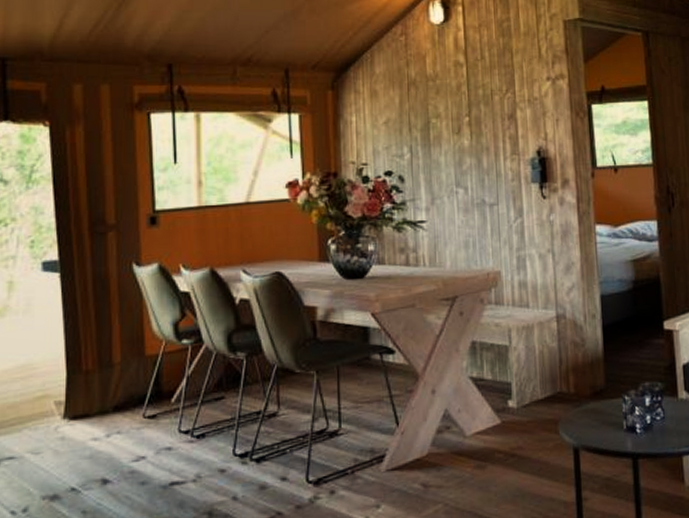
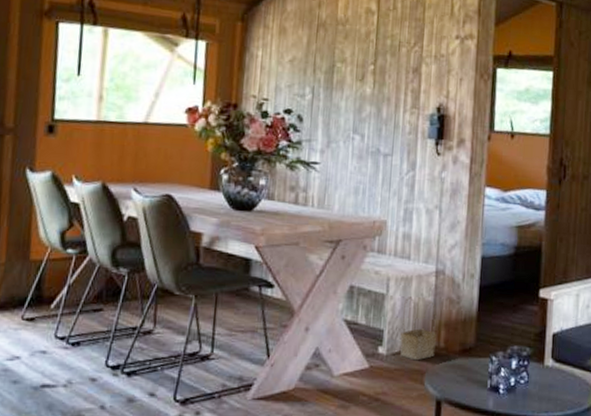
basket: none [528,345,566,410] -> present [400,297,437,361]

